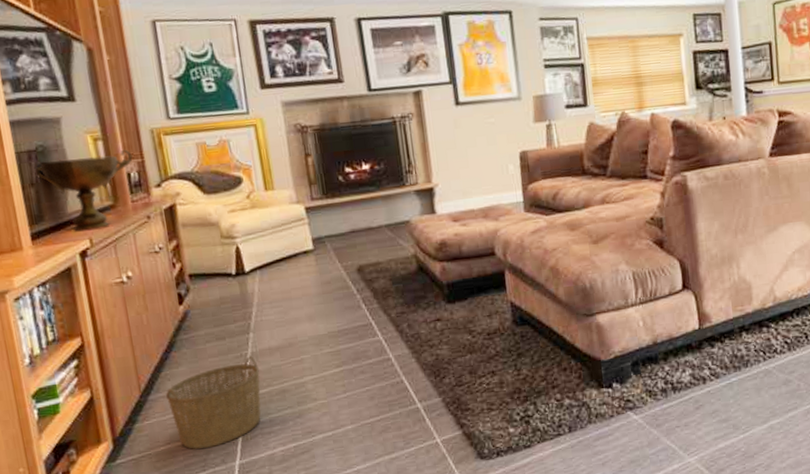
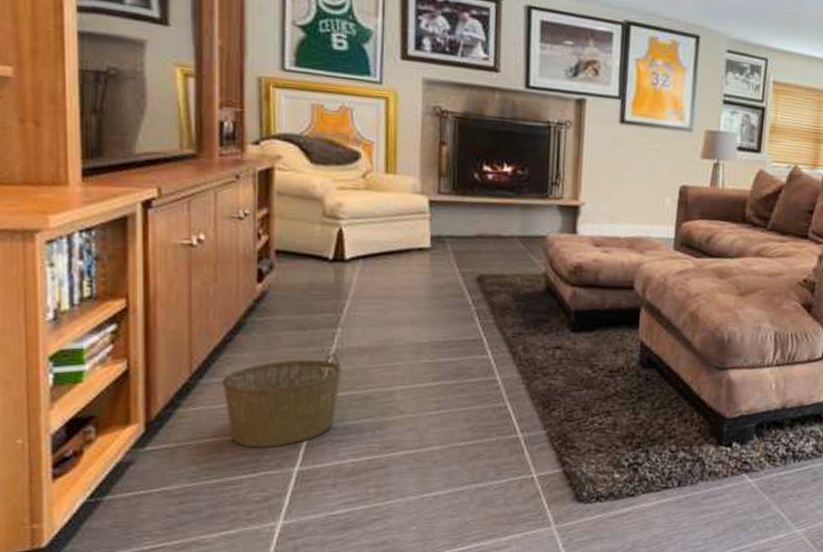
trophy: present [34,149,133,232] -> none [100,88,230,180]

